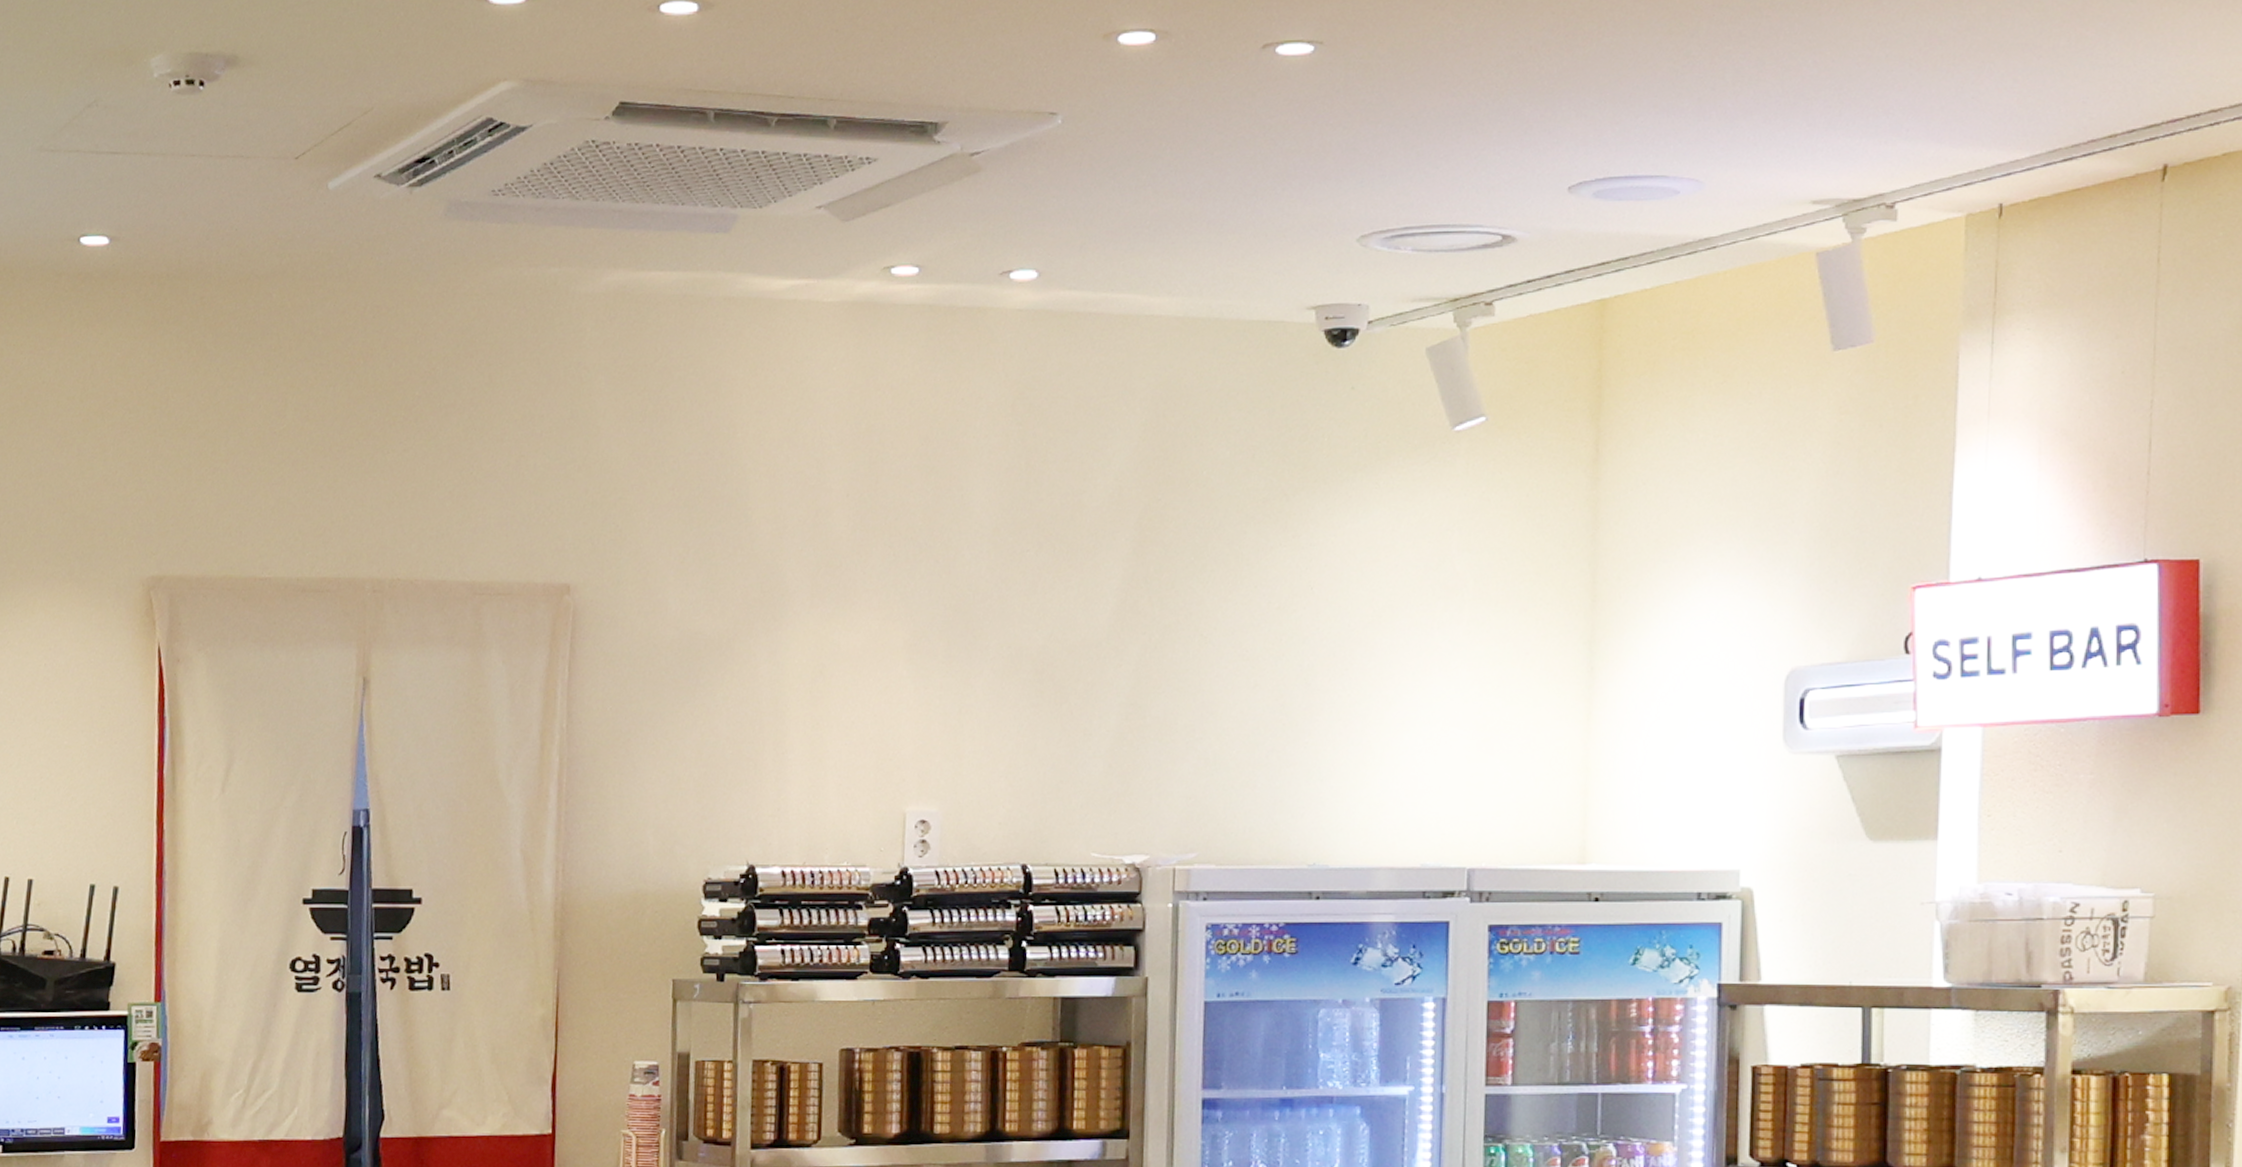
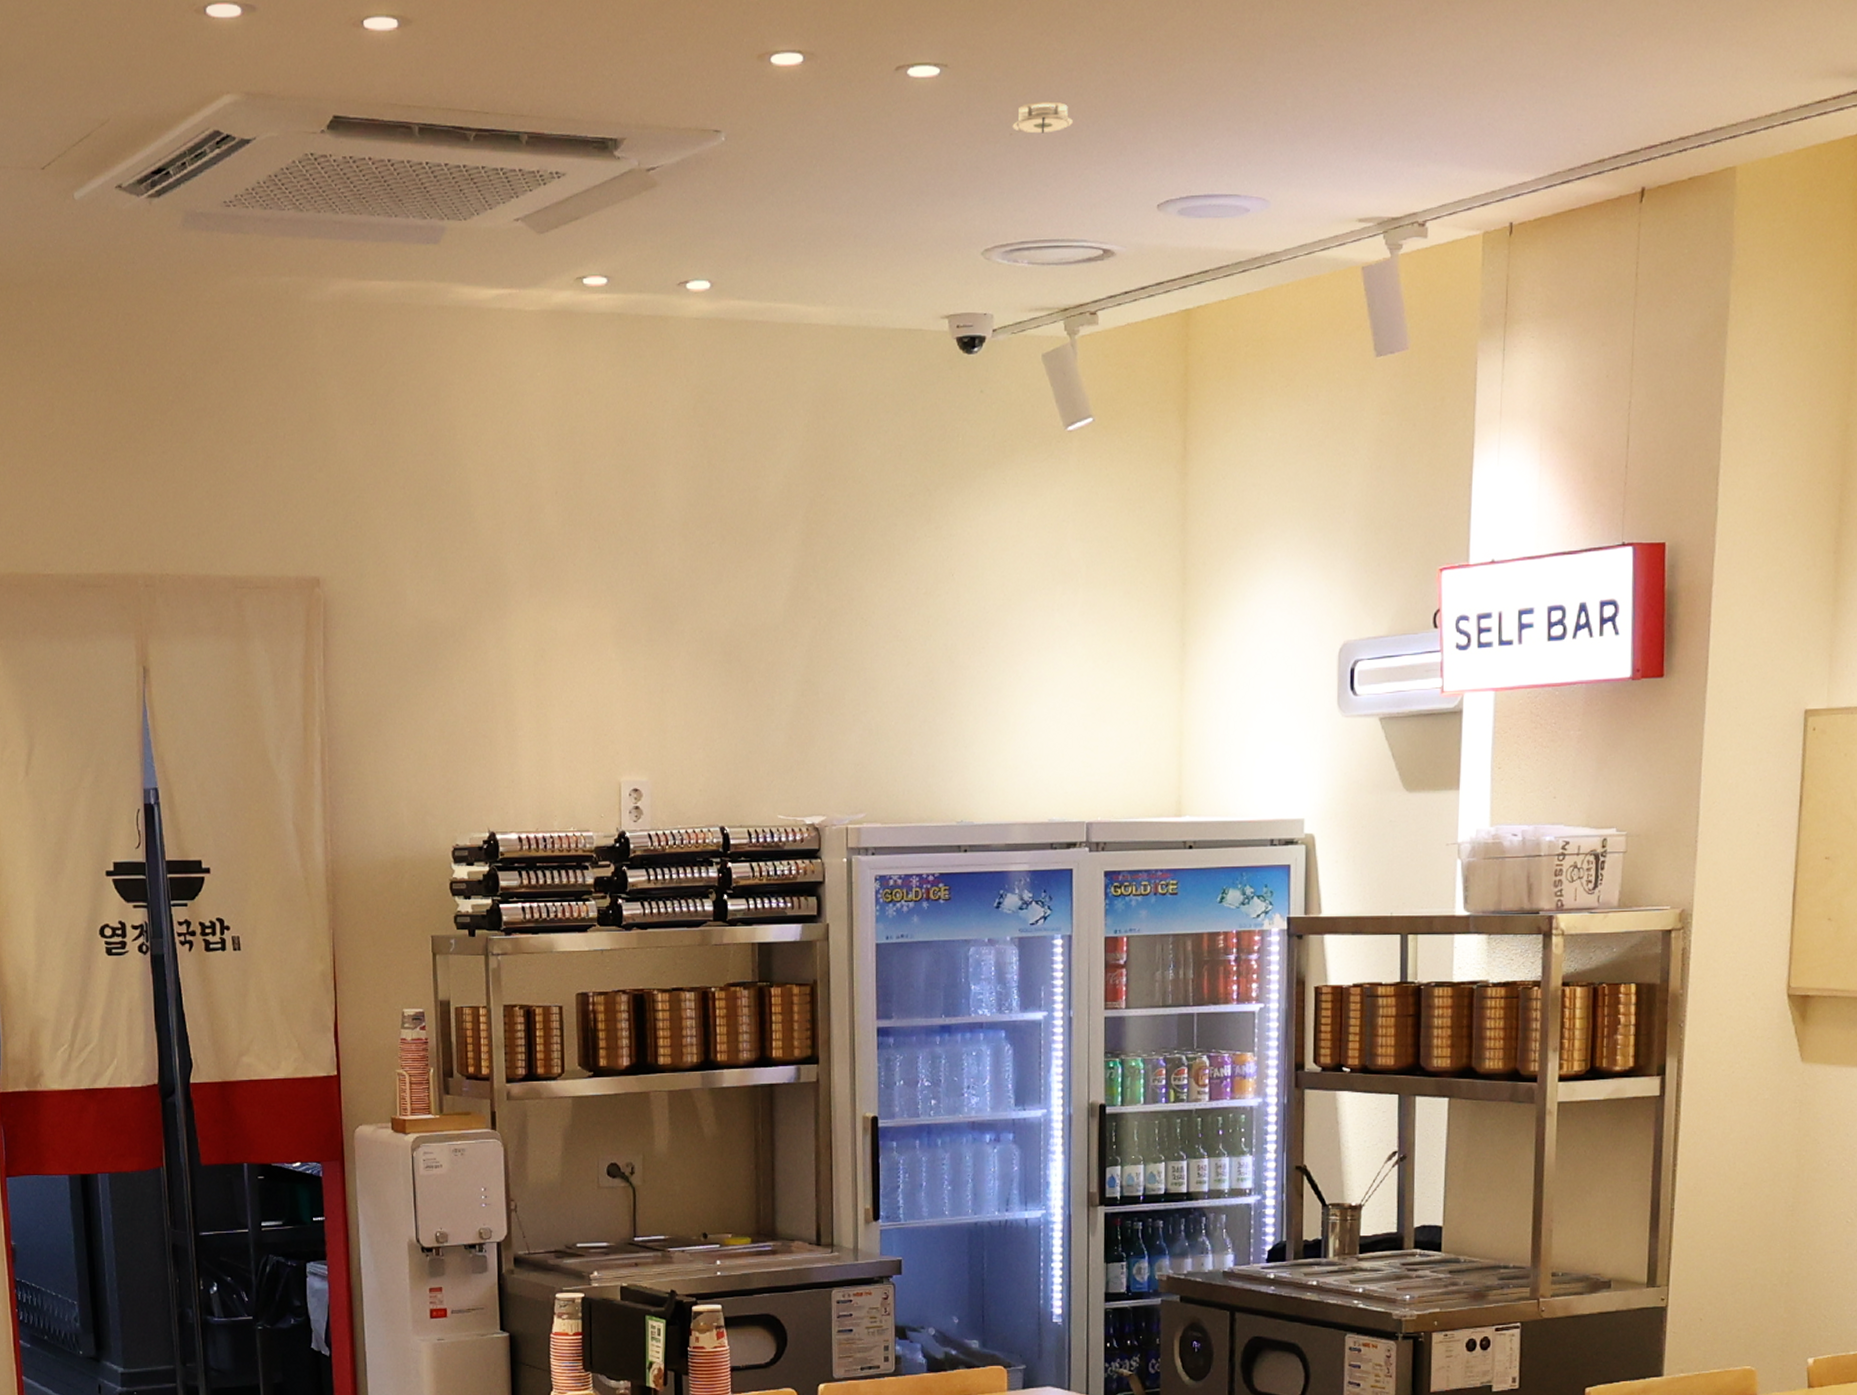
smoke detector: none [1395,79,1469,115] -> present [1011,101,1073,136]

